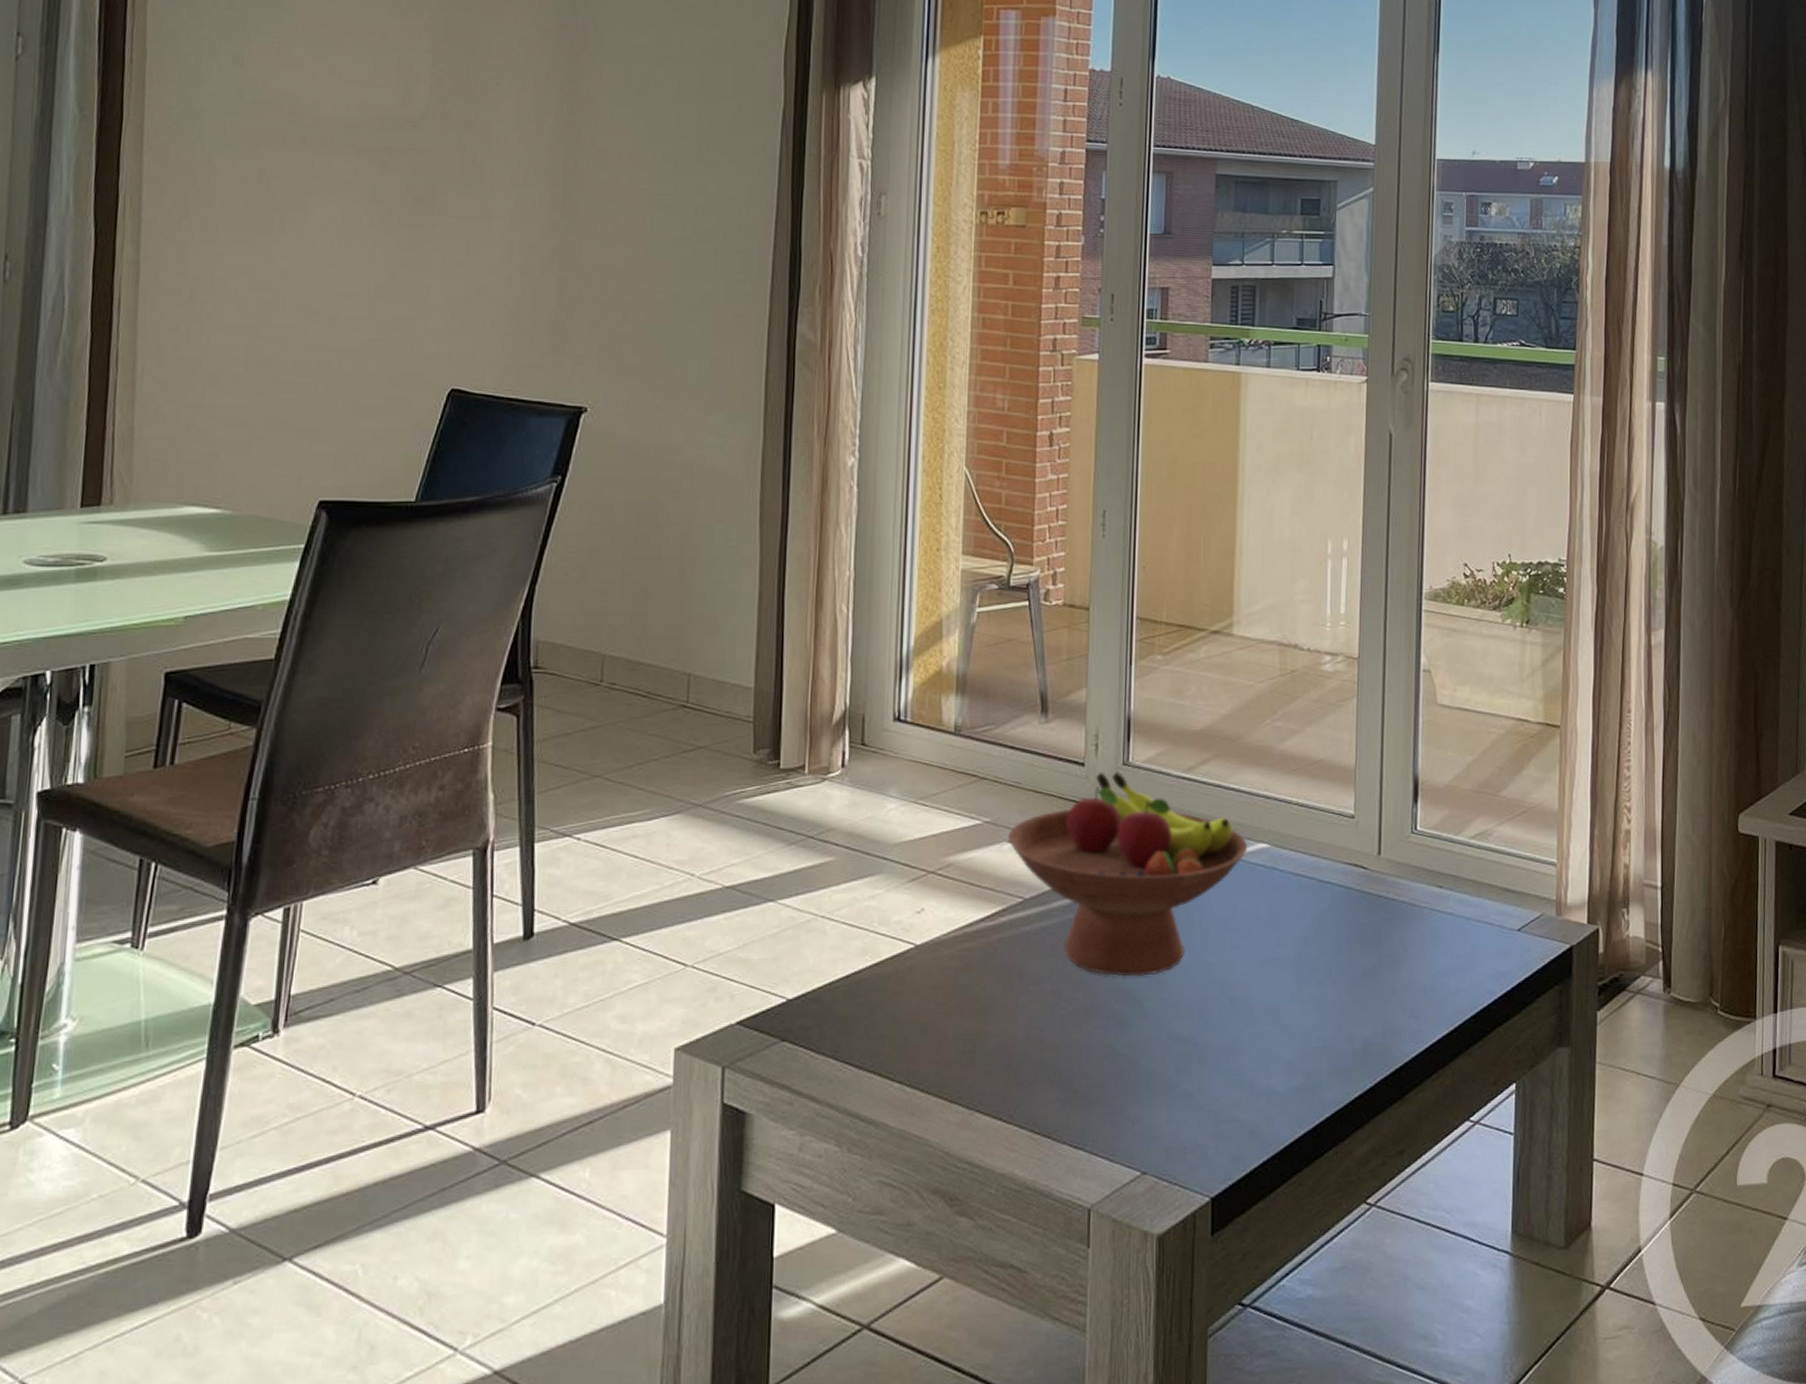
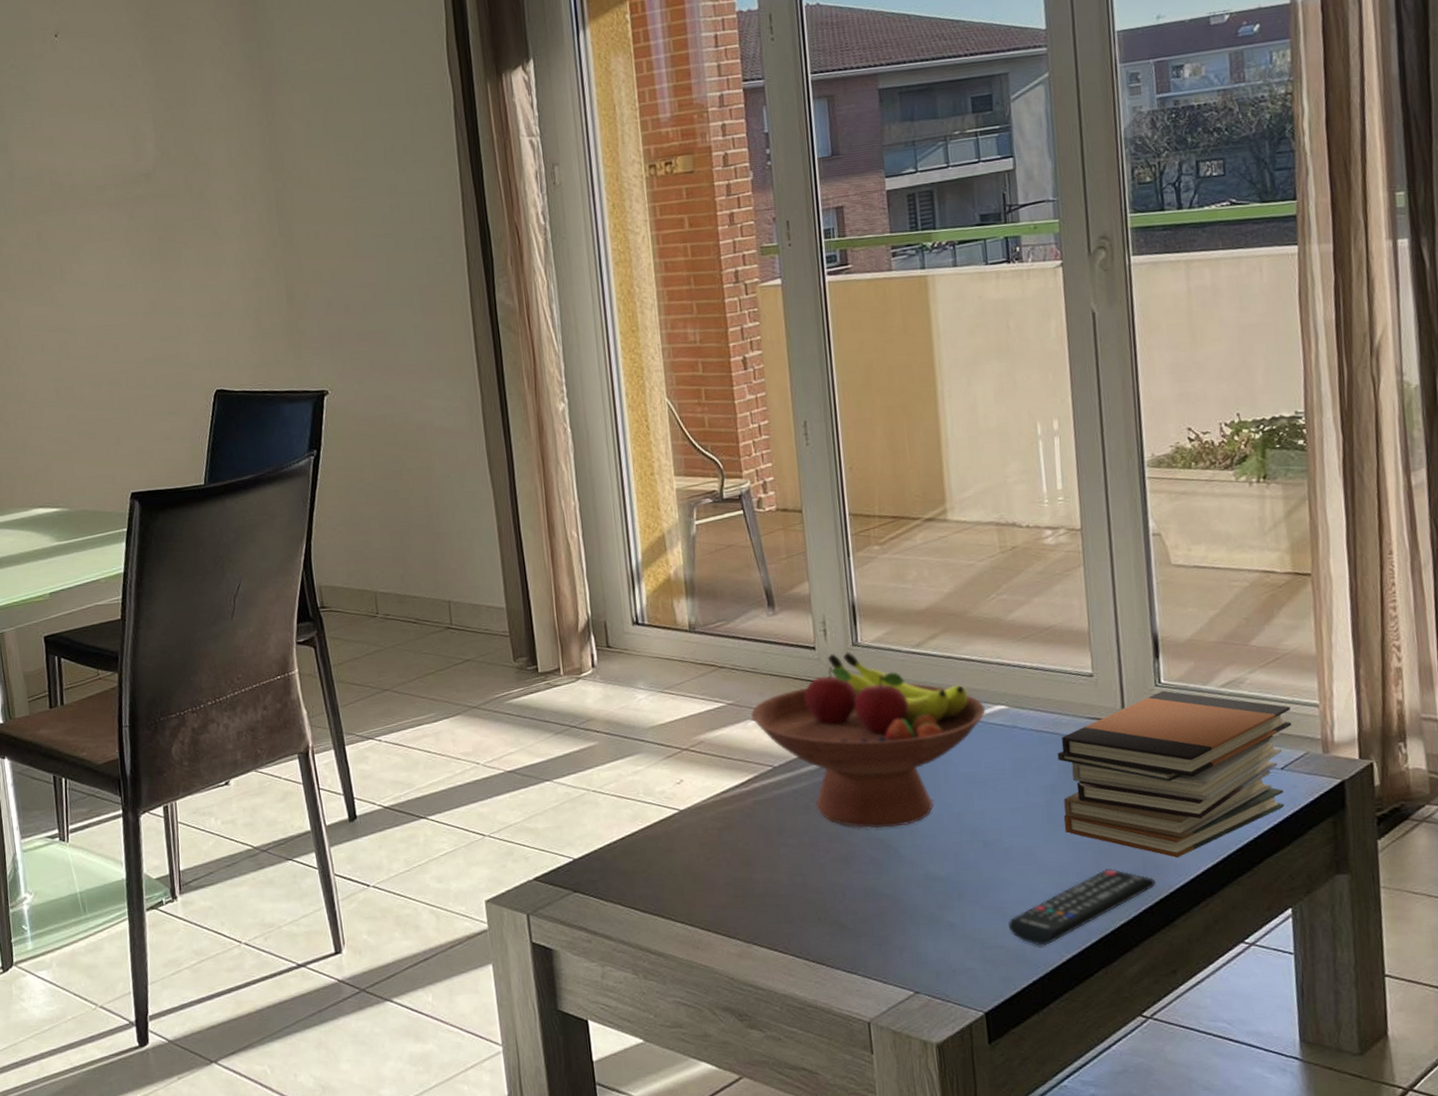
remote control: none [1245,1033,1393,1120] -> present [1008,869,1156,946]
book stack: none [1311,838,1531,1023] -> present [1057,690,1292,858]

